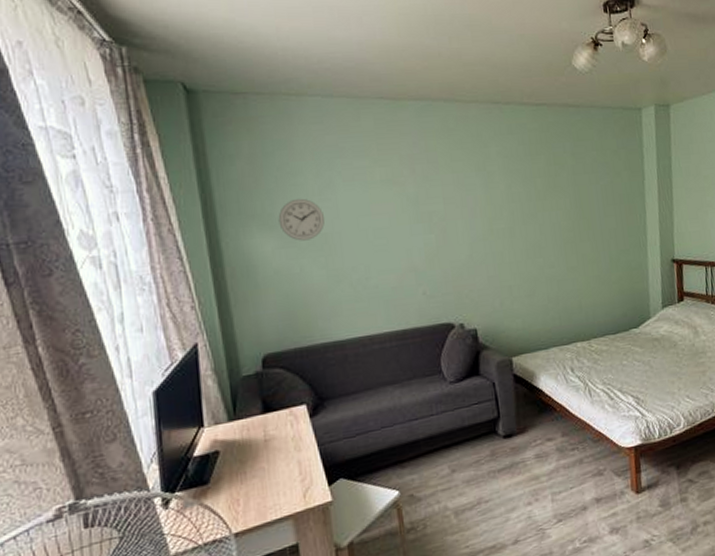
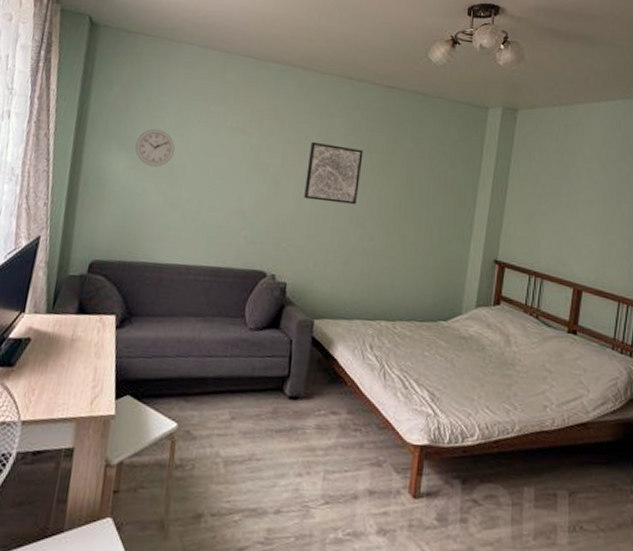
wall art: none [470,177,530,240] -> present [304,141,364,205]

